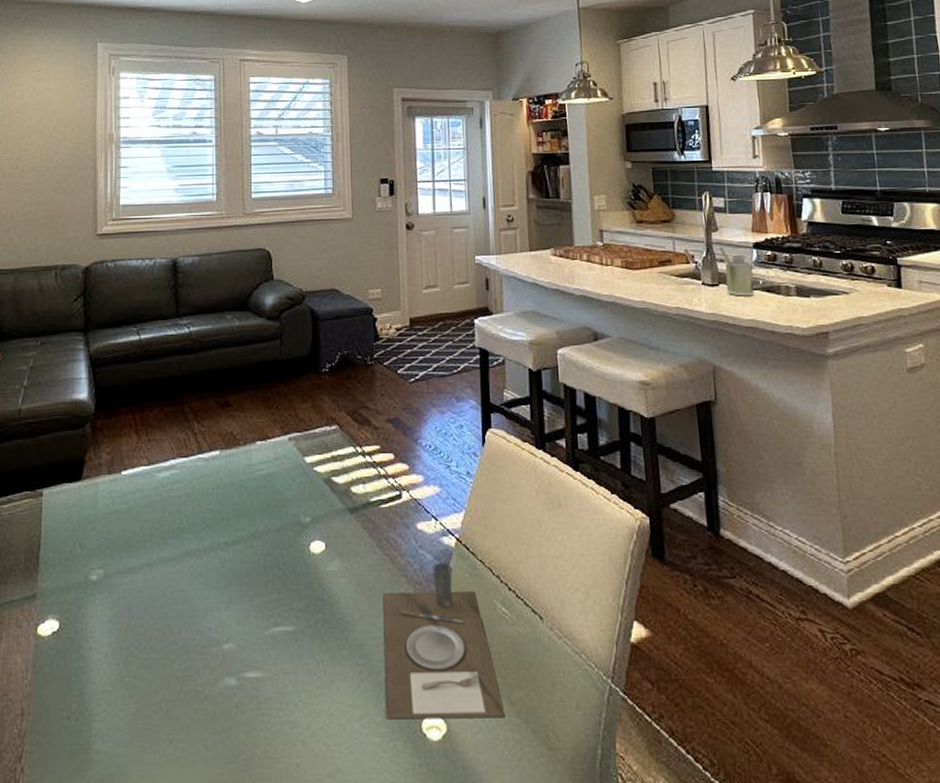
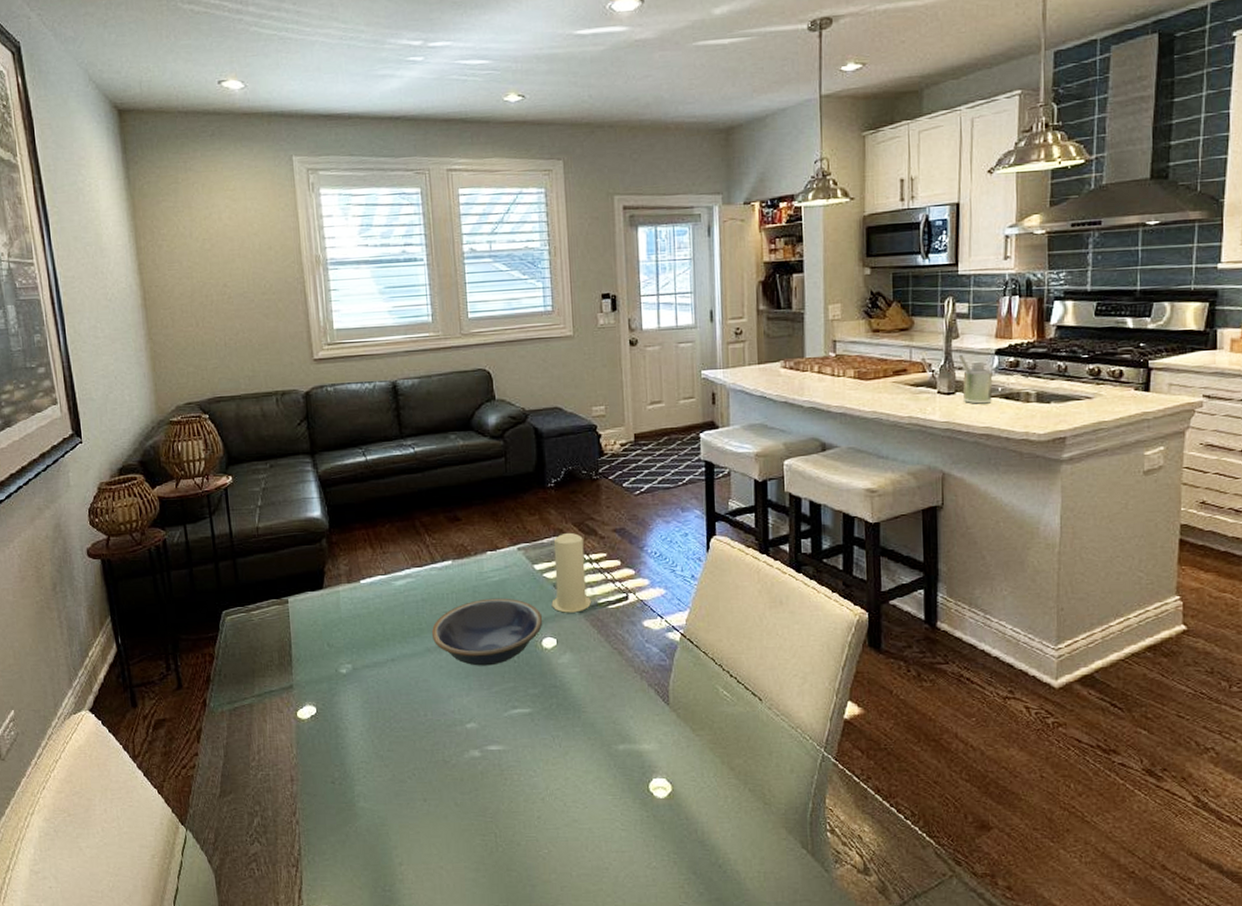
bowl: none [192,494,312,574] -> present [431,598,543,666]
candle: none [321,421,364,513] -> present [551,532,592,613]
place setting: present [383,563,505,720] -> none [612,655,725,782]

